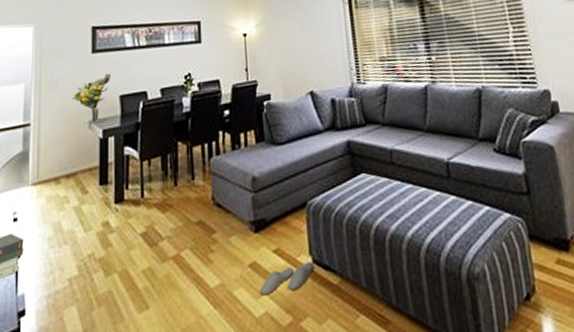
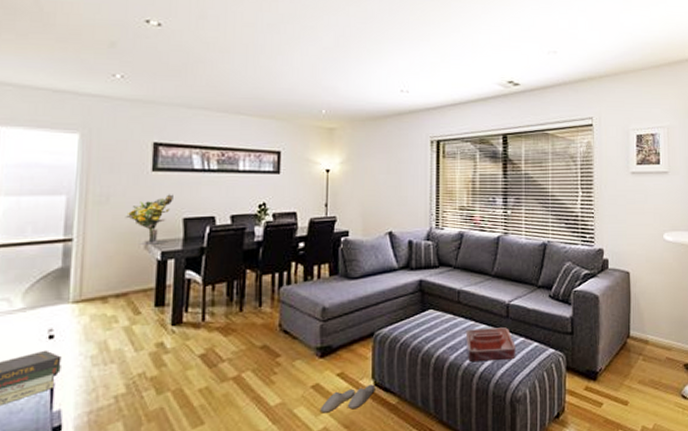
decorative tray: none [404,190,466,233] -> present [465,327,516,363]

